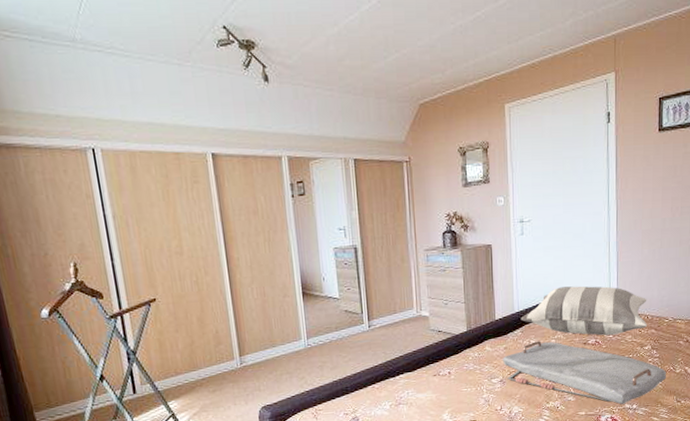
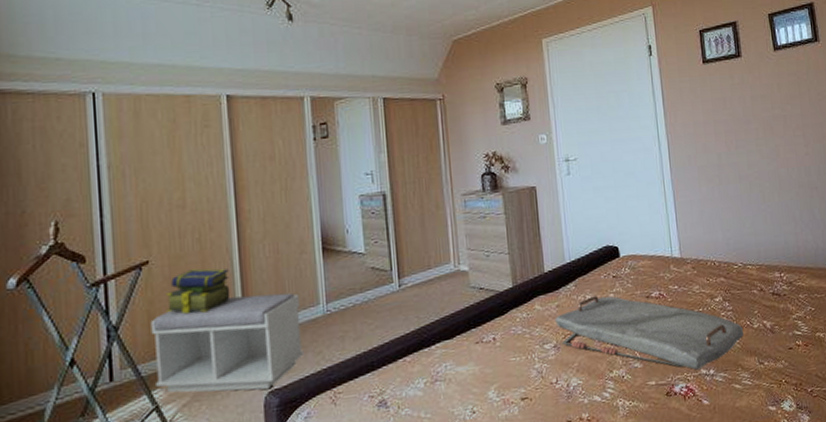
bench: none [162,329,290,405] -> present [150,292,304,393]
stack of books: none [173,306,226,343] -> present [166,268,231,313]
pillow: present [521,286,647,336] -> none [573,229,715,287]

